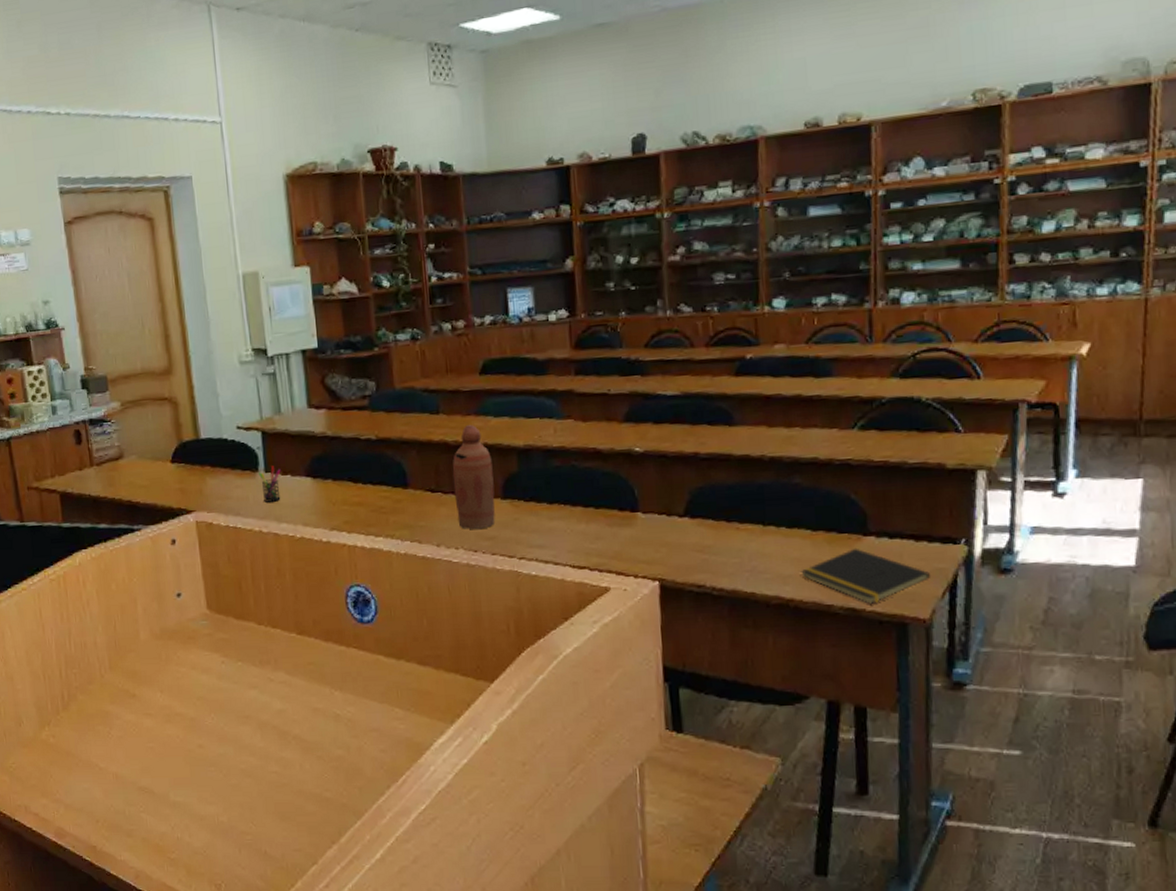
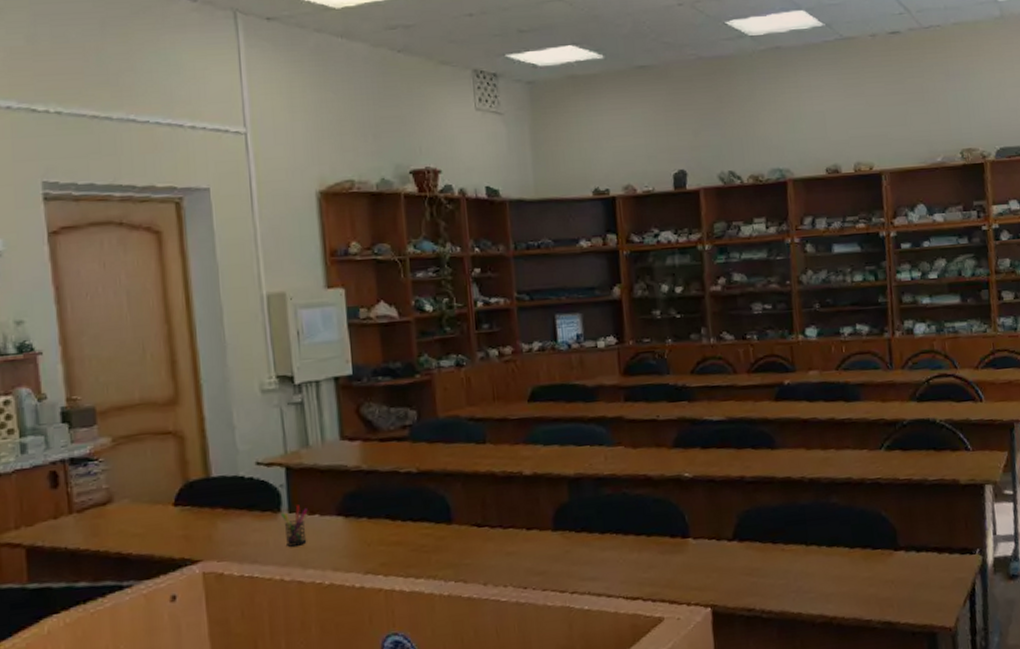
bottle: present [452,425,495,529] -> none [500,454,546,565]
notepad: present [801,548,932,604] -> none [841,562,954,616]

